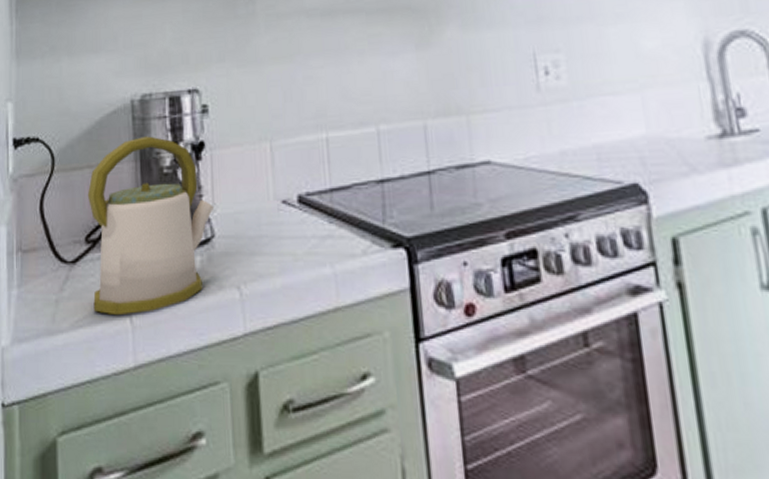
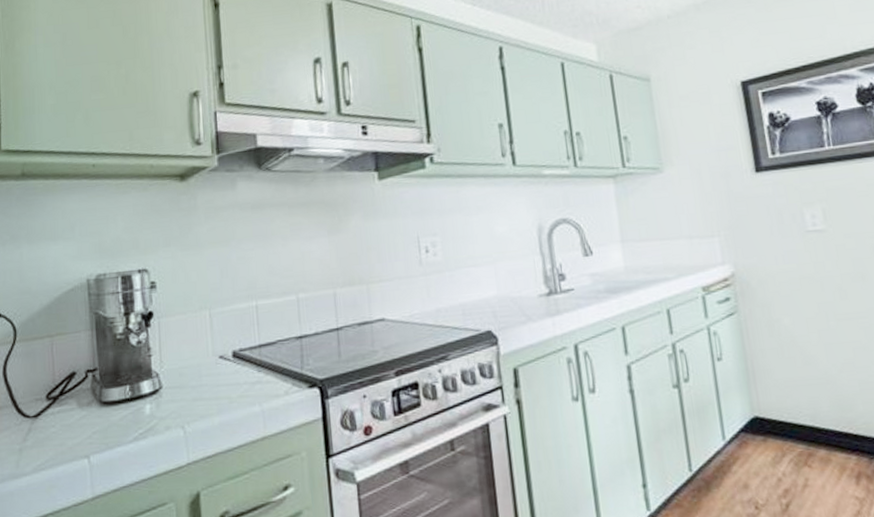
kettle: present [87,136,215,316] -> none [47,309,162,458]

